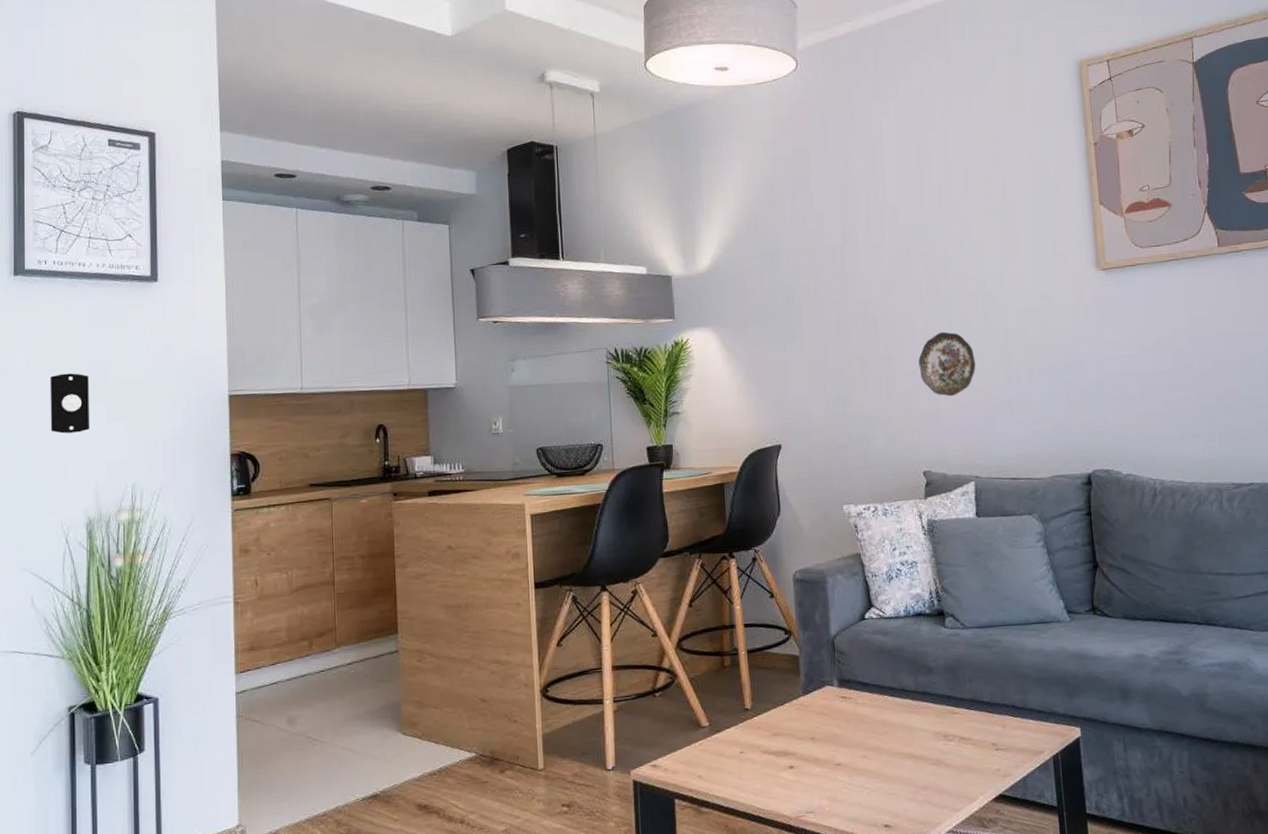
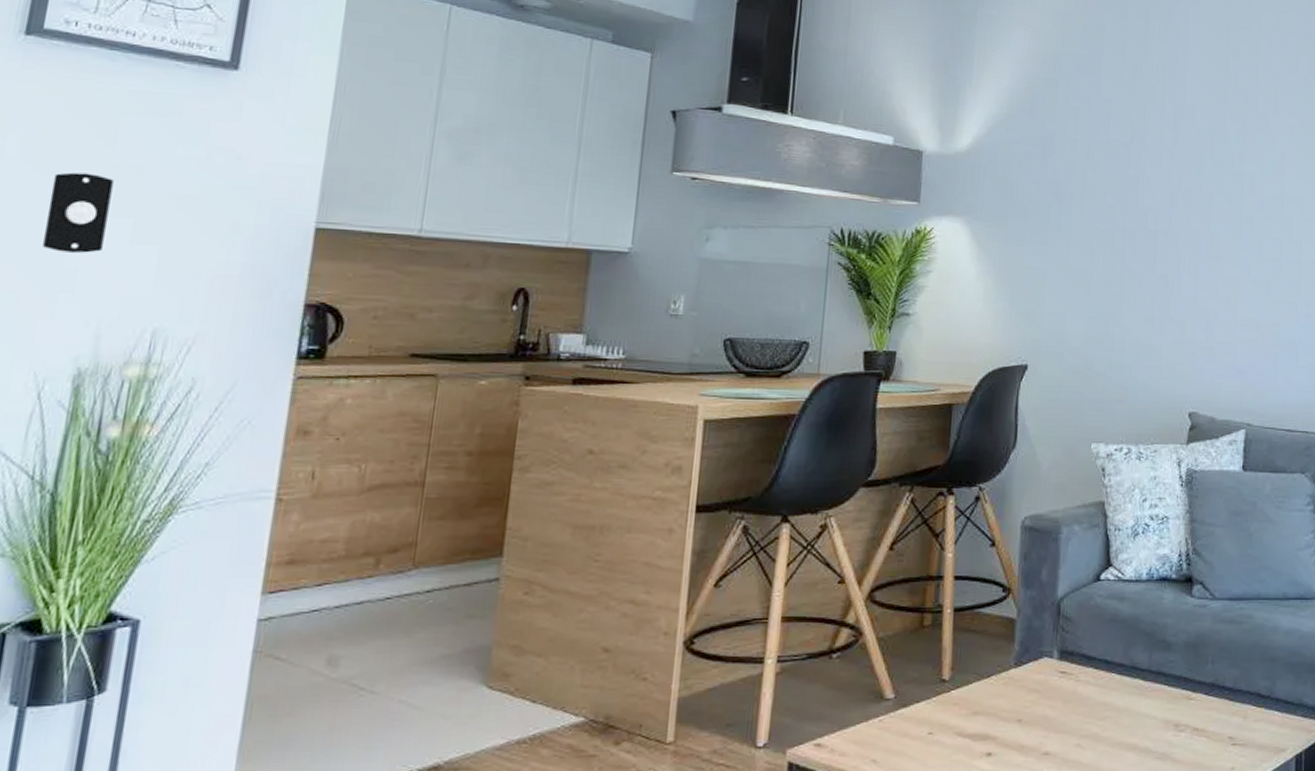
decorative plate: present [918,331,976,397] -> none [1198,255,1262,330]

